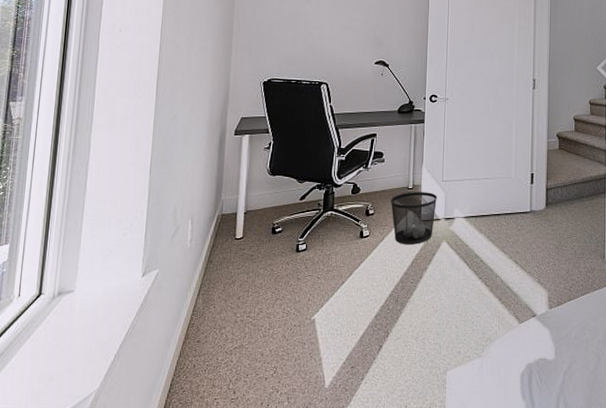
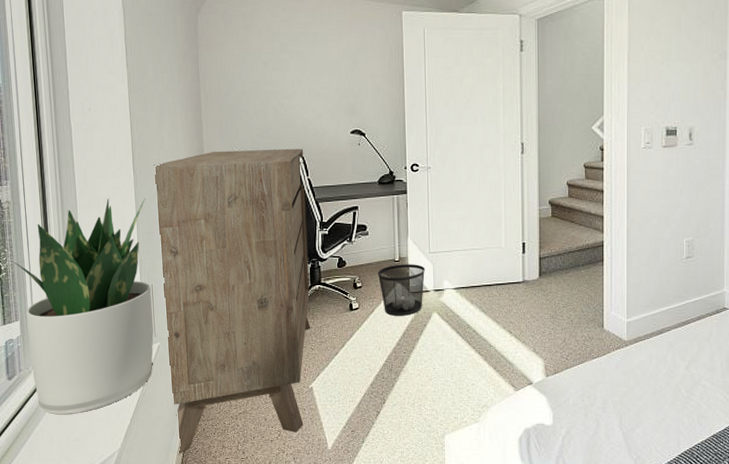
planter: none [12,118,164,350] -> present [11,198,154,415]
dresser: none [154,75,329,396] -> present [151,148,311,455]

